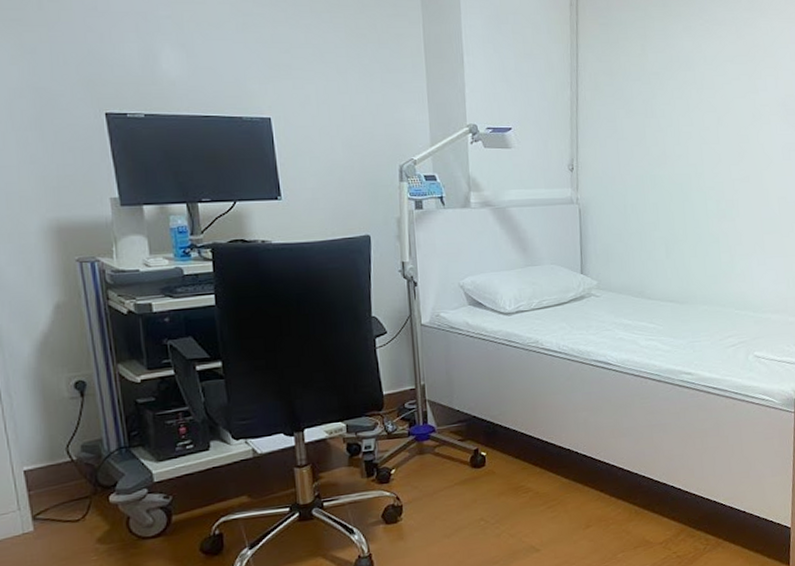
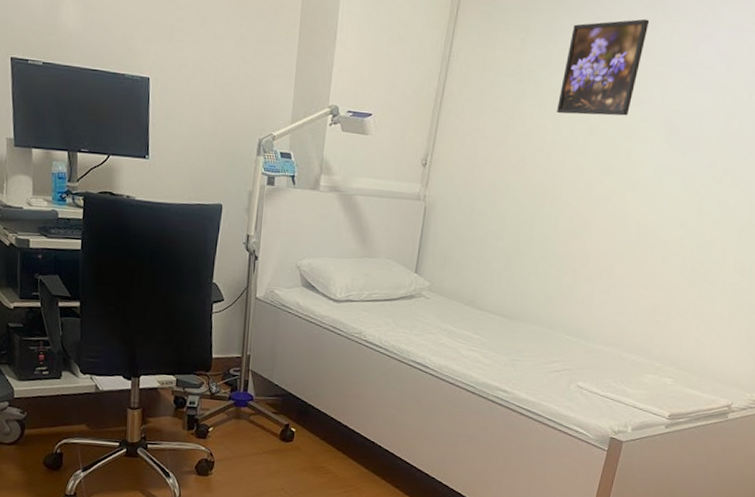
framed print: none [685,18,751,108] -> present [557,19,650,116]

